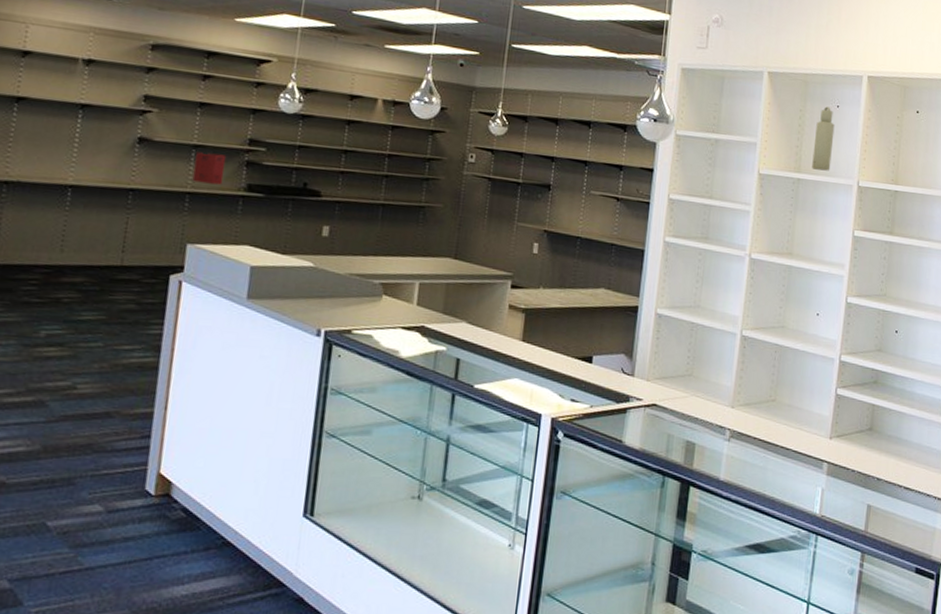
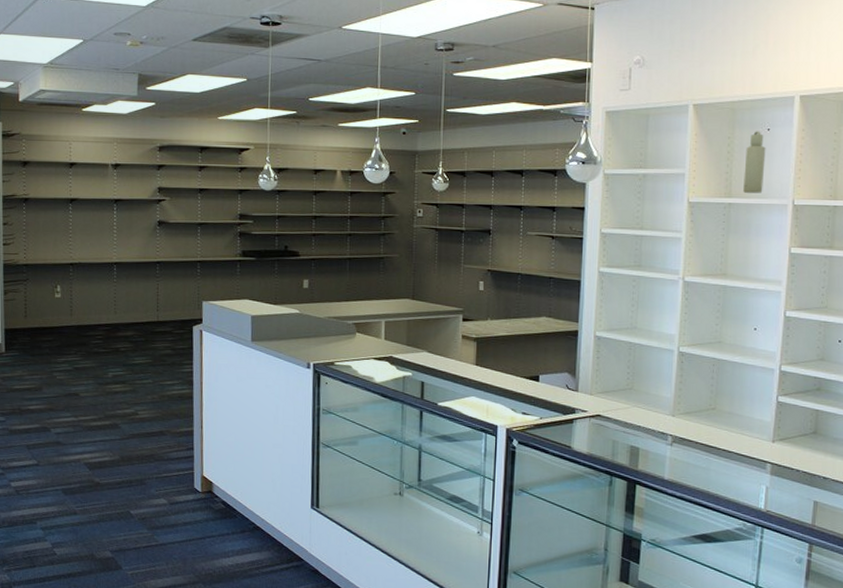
product box: present [192,152,227,185] -> none [200,228,224,253]

